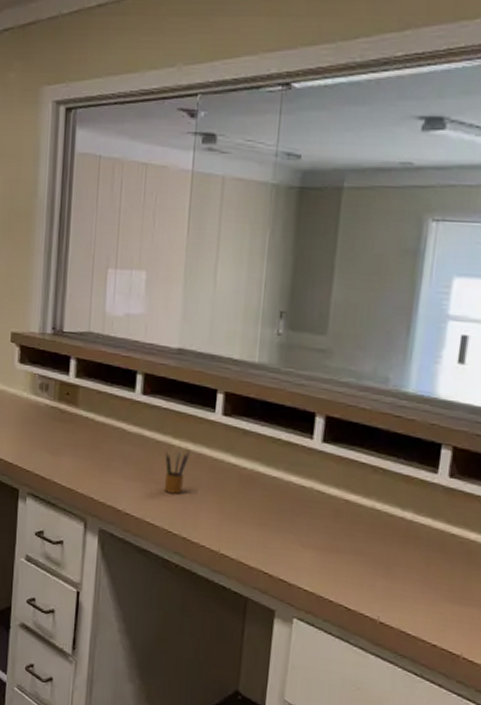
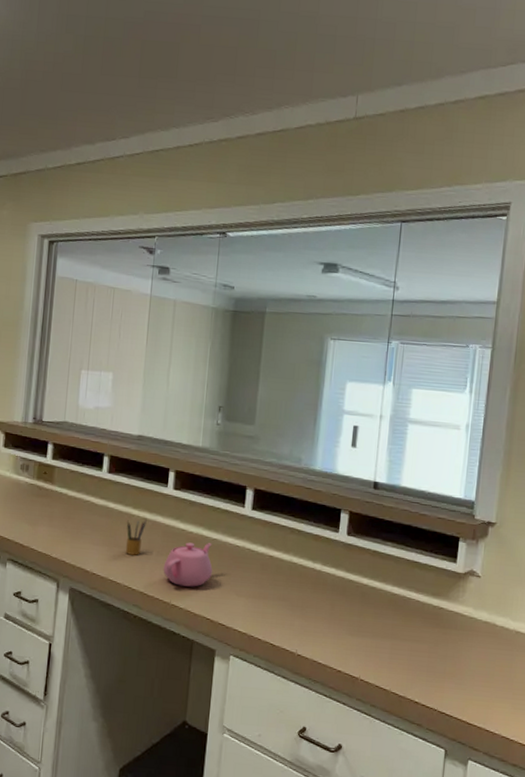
teapot: none [210,480,272,534] -> present [163,542,213,587]

